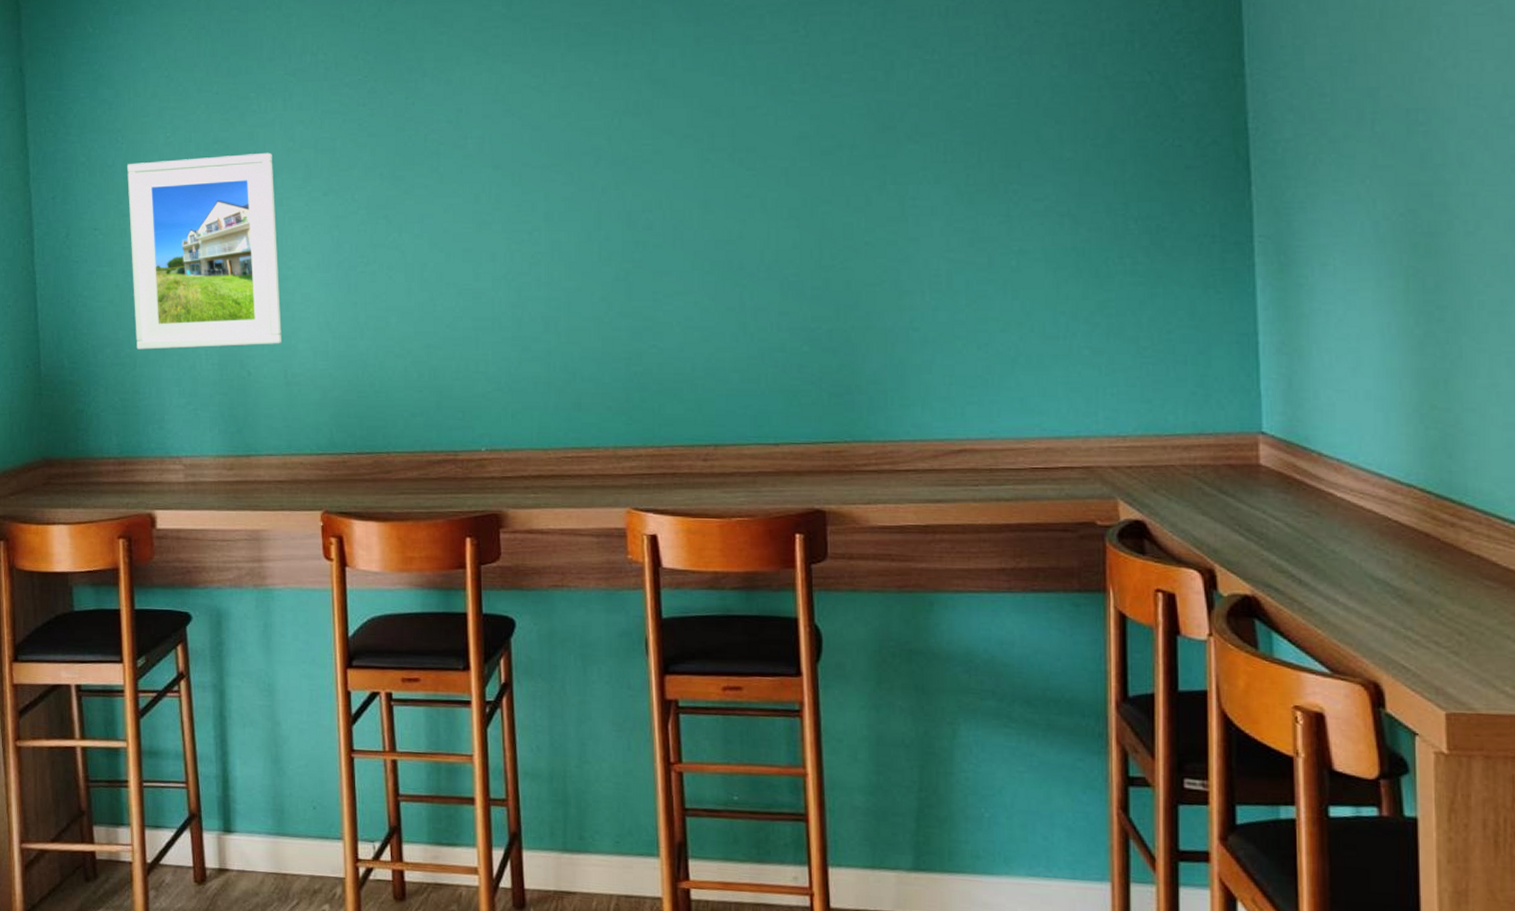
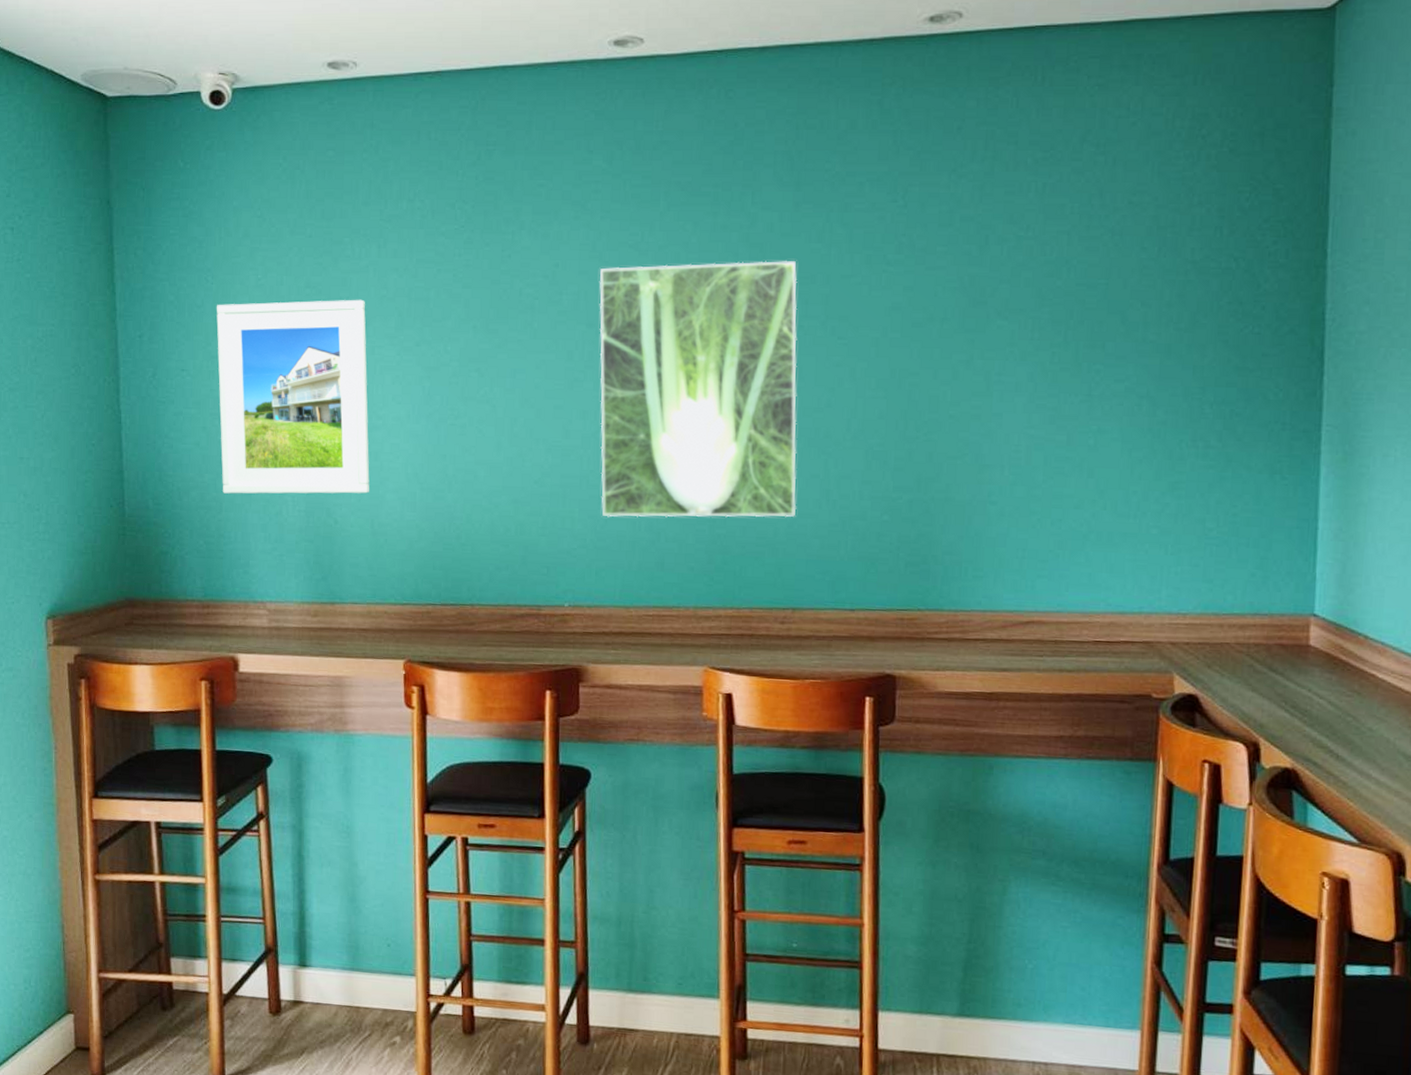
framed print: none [503,95,714,359] -> present [599,261,798,518]

